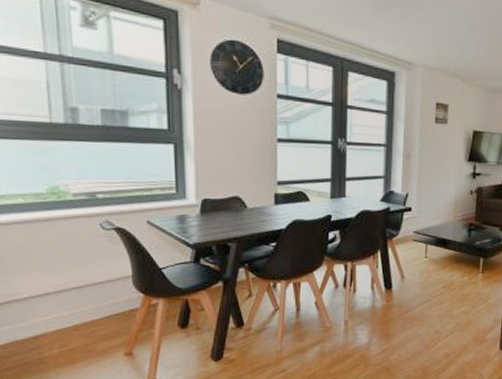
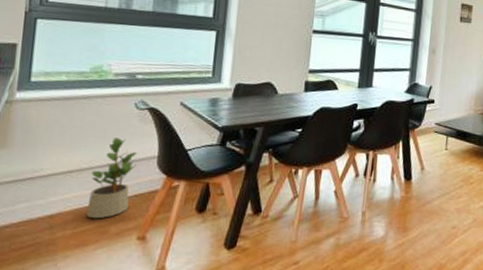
potted plant: none [68,259,112,338] -> present [86,138,137,219]

